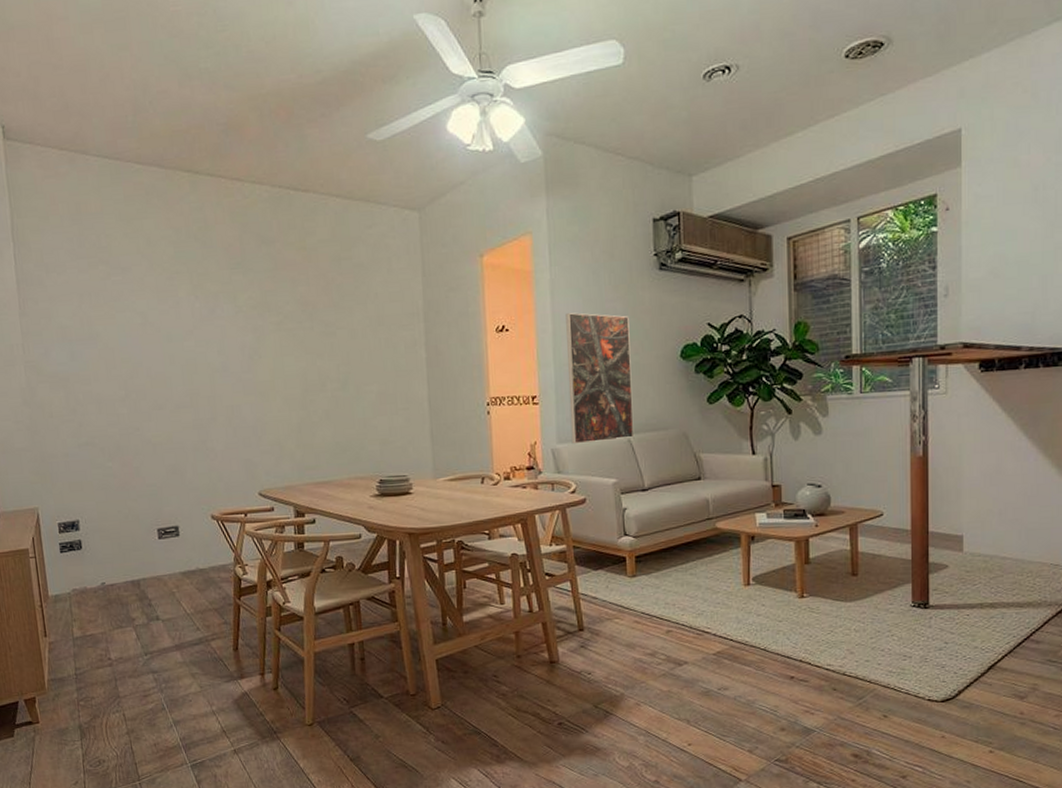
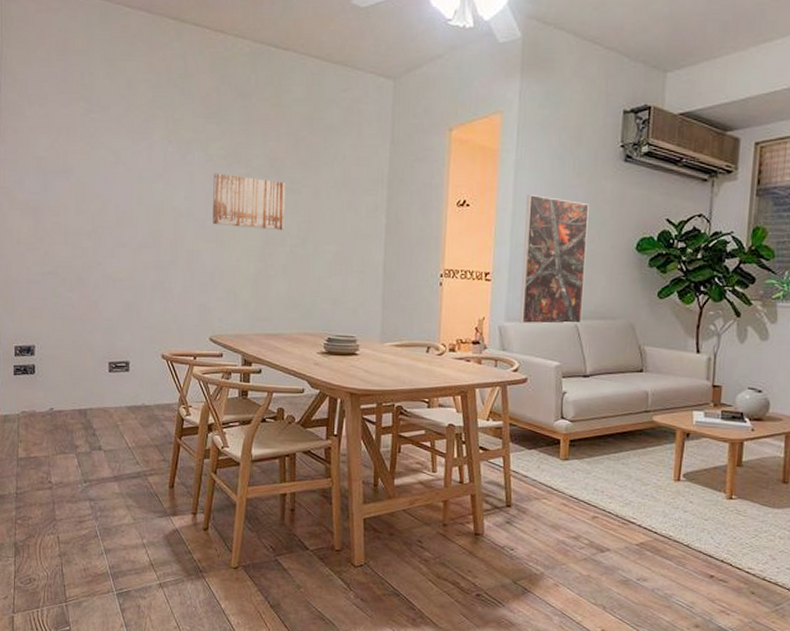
wall art: none [245,324,323,377] -> present [213,173,285,231]

